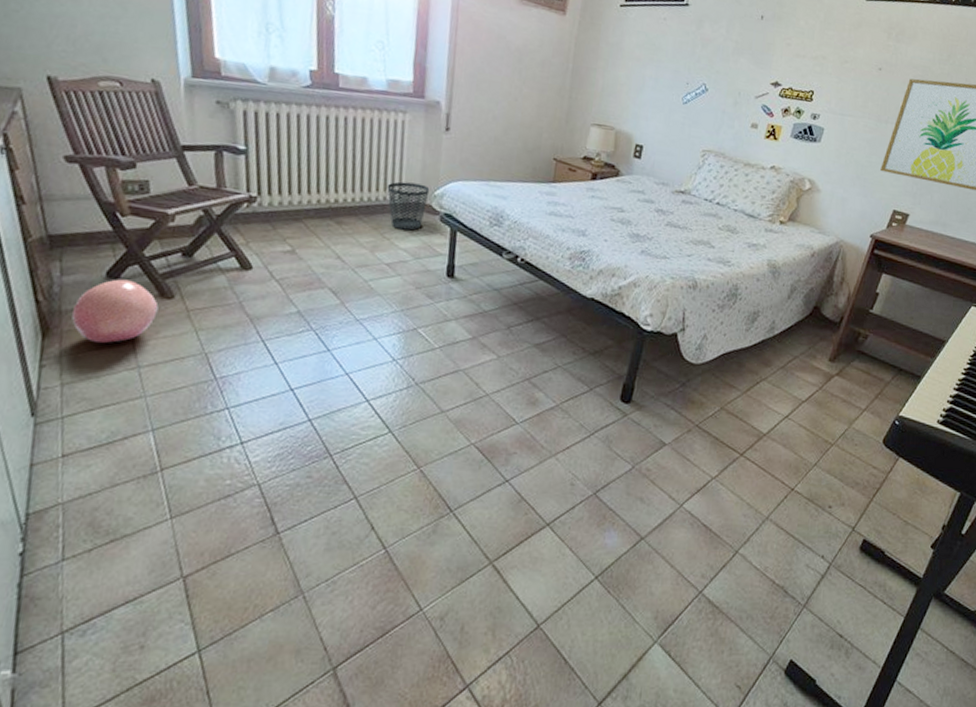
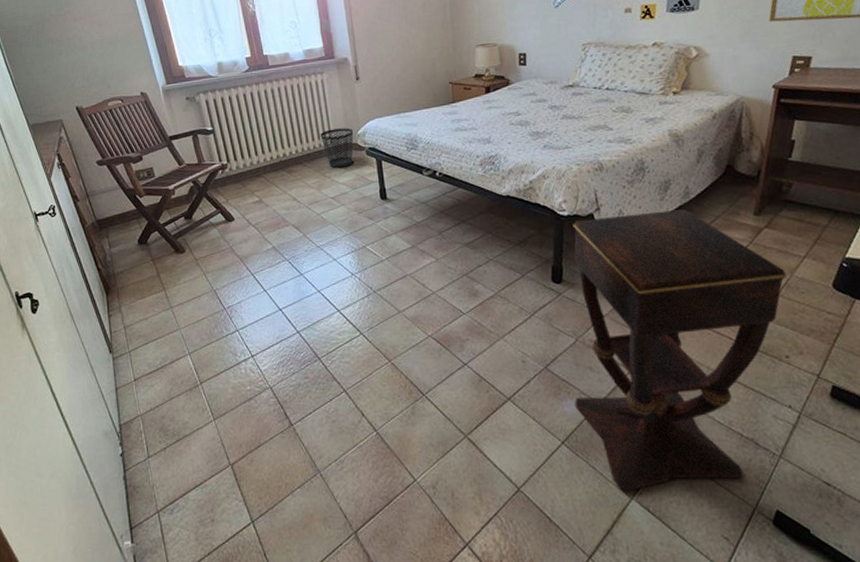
ball: present [71,279,159,343] -> none [121,243,176,293]
side table: none [617,338,846,635] -> present [572,209,788,492]

